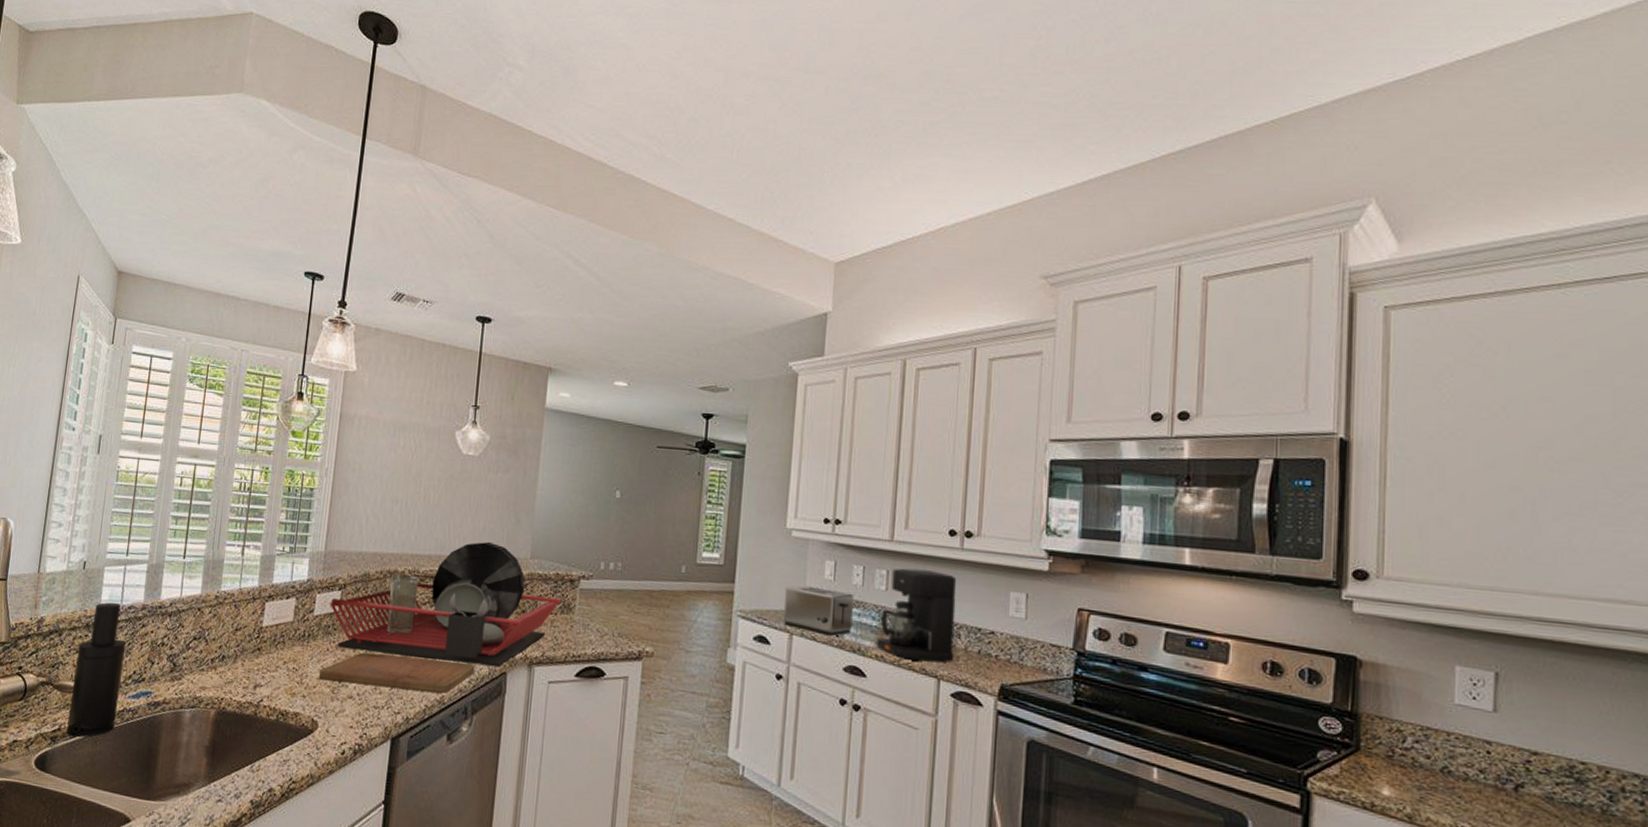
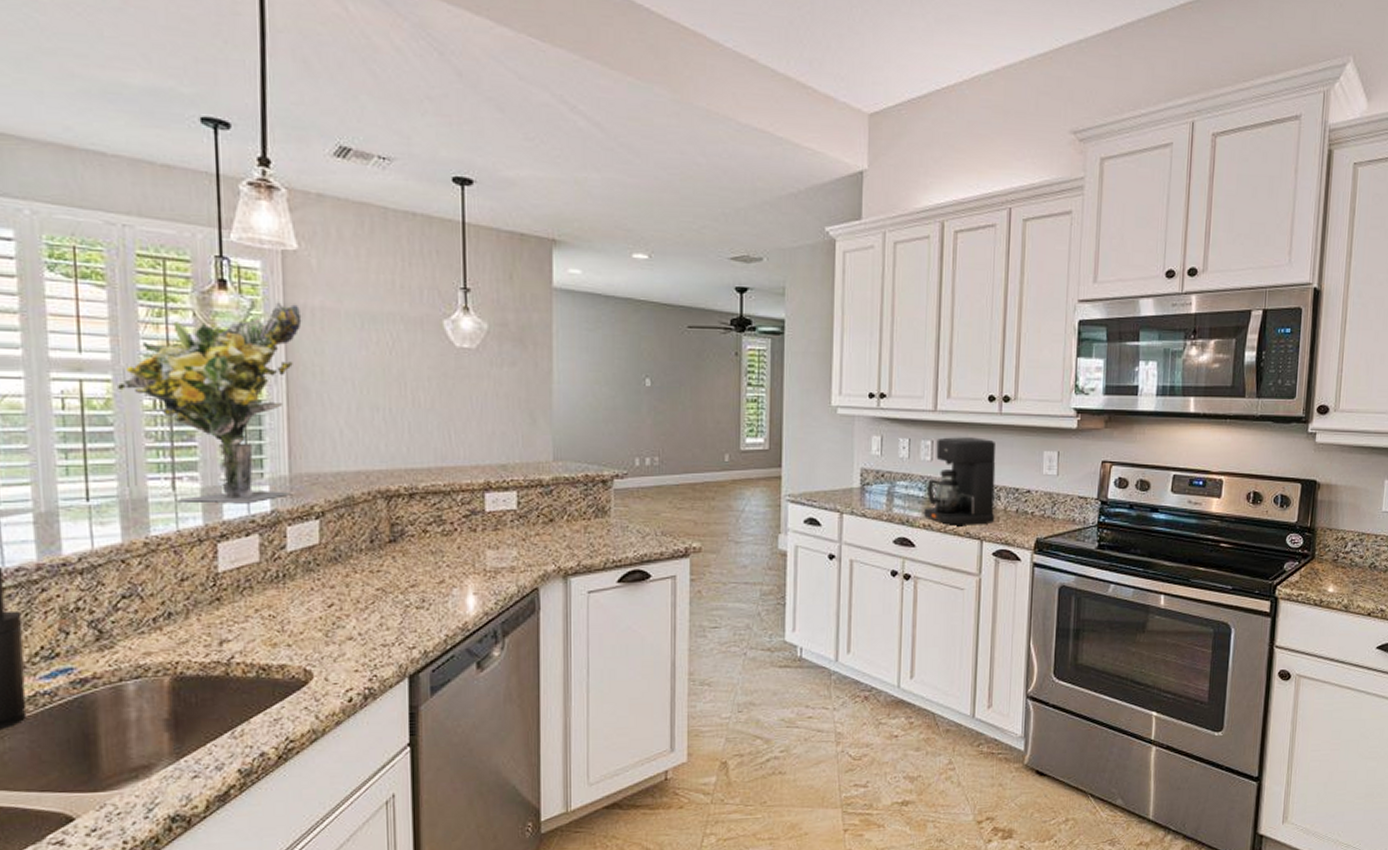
bouquet: none [219,411,352,572] -> present [118,302,302,504]
cutting board: present [318,652,475,693] -> none [304,584,501,622]
dish rack: present [330,541,562,667] -> none [306,446,595,585]
toaster: present [783,585,854,637] -> none [832,463,901,511]

